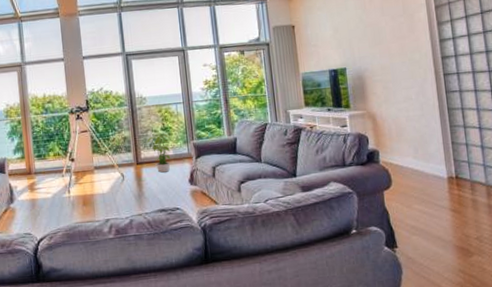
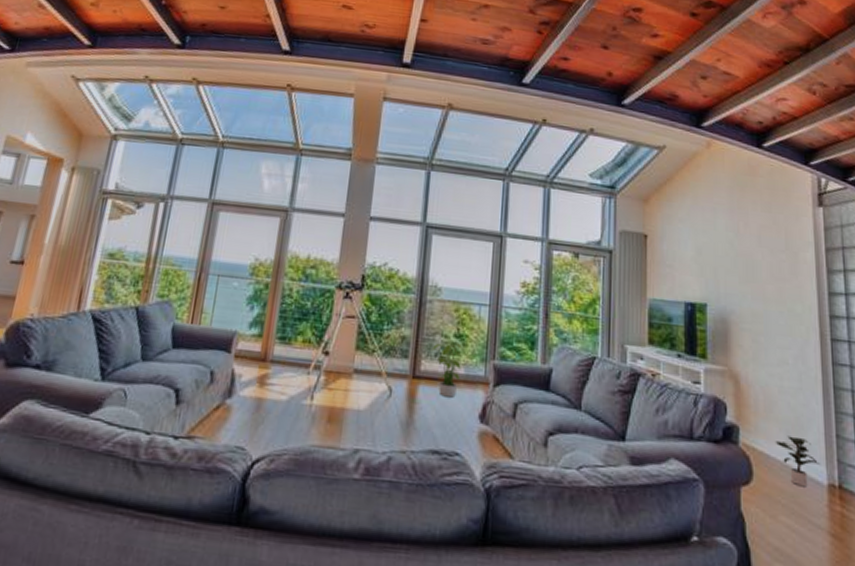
potted plant: none [406,149,441,183] -> present [775,435,820,488]

